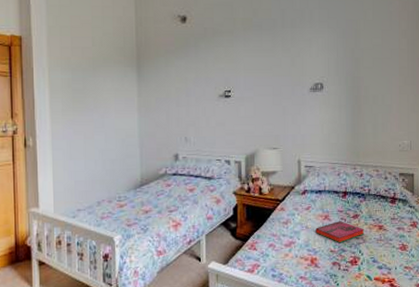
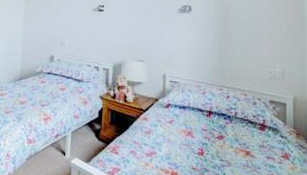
hardback book: present [316,221,365,243] -> none [178,139,230,162]

